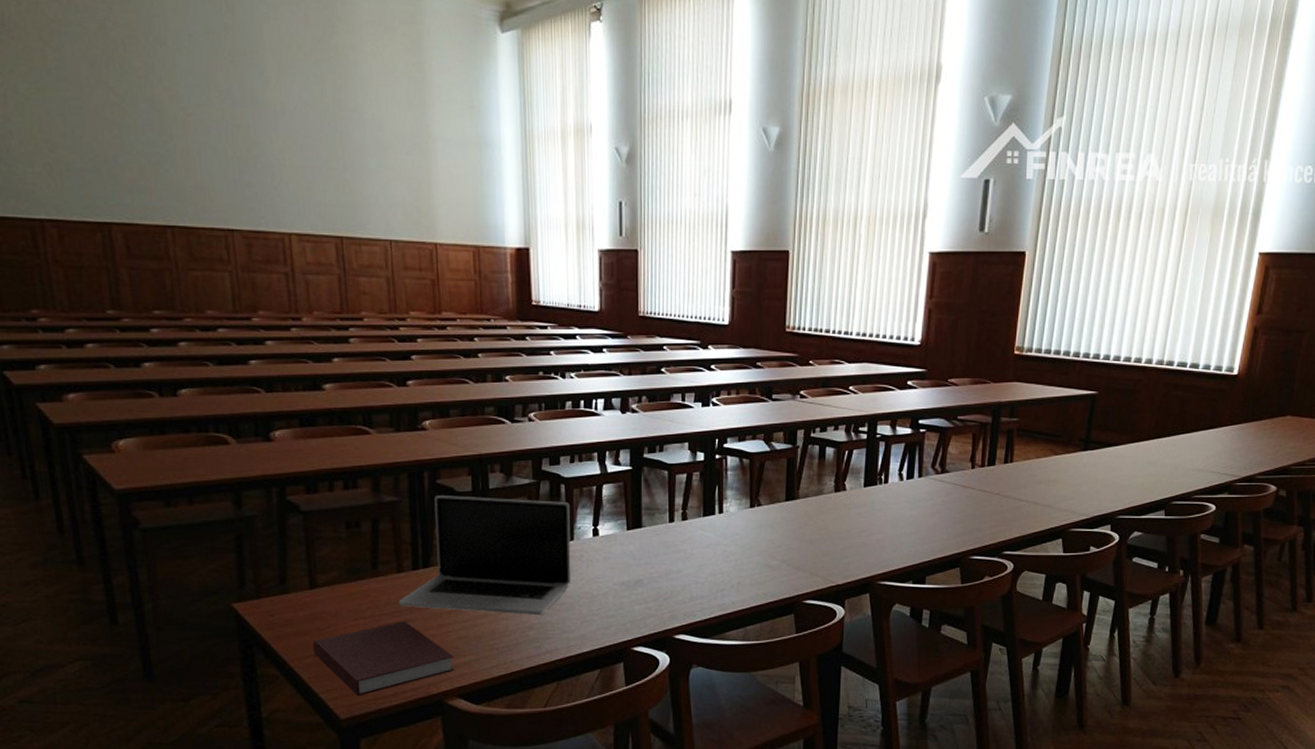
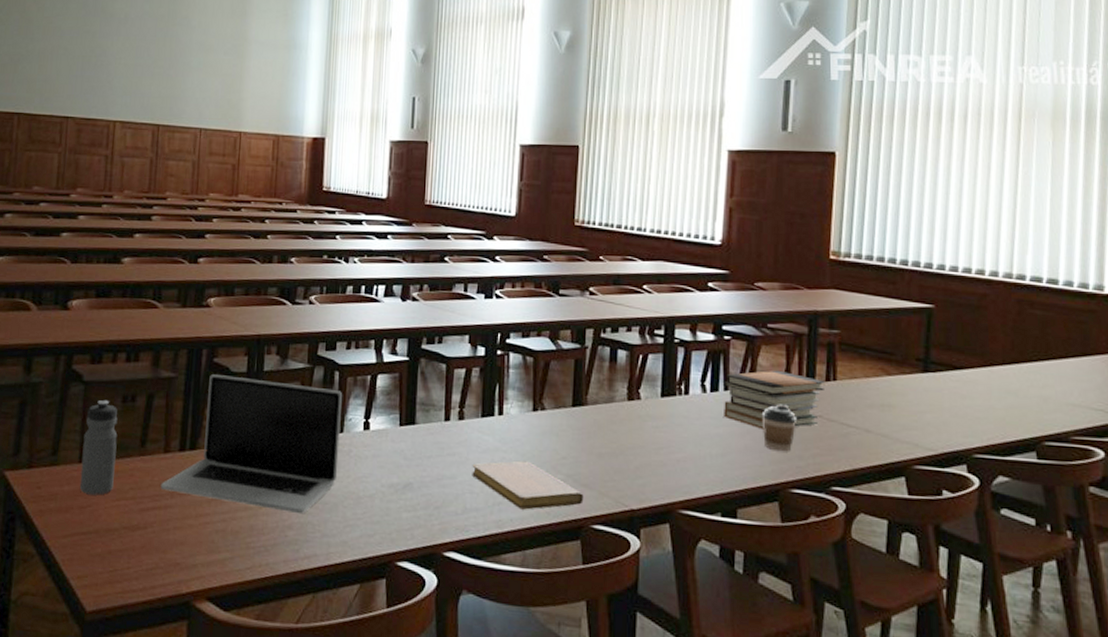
water bottle: none [311,527,350,617] -> present [79,399,118,496]
notebook: present [313,621,455,697] -> none [71,506,209,587]
notebook: none [696,552,796,593] -> present [472,460,584,510]
book stack: none [918,456,1004,509] -> present [724,370,826,430]
coffee cup: none [949,486,978,526] -> present [761,404,796,452]

